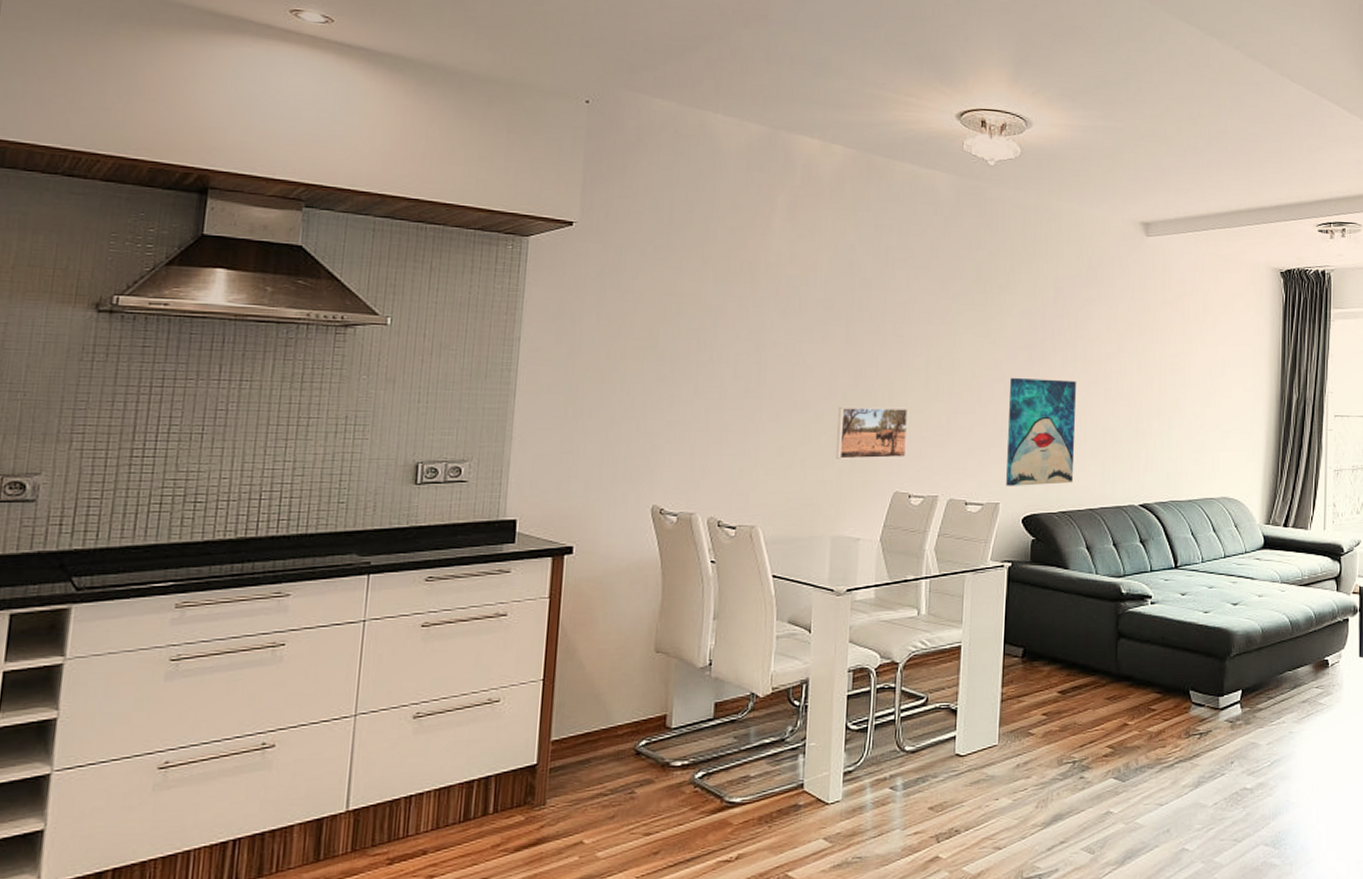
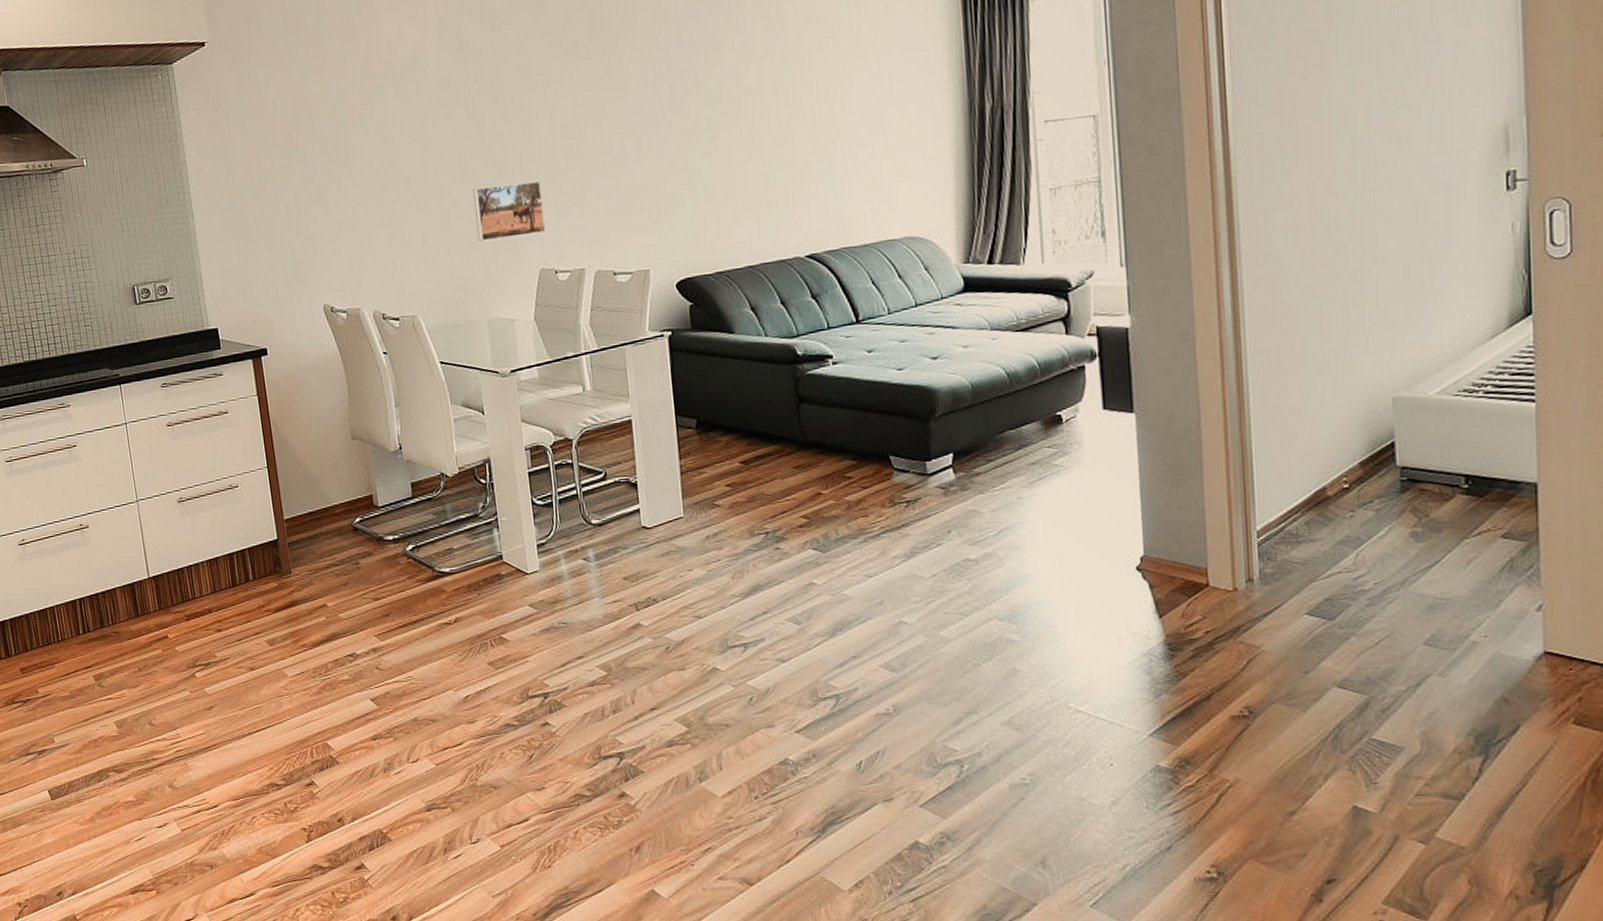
wall art: present [1006,377,1076,486] -> none [641,126,727,251]

